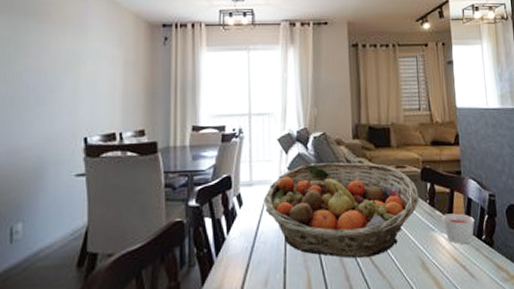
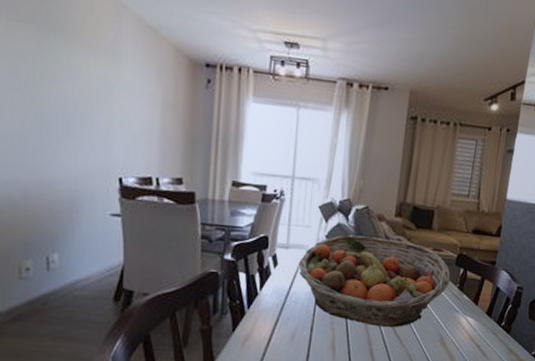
candle: present [442,213,475,244] -> none [467,299,499,327]

